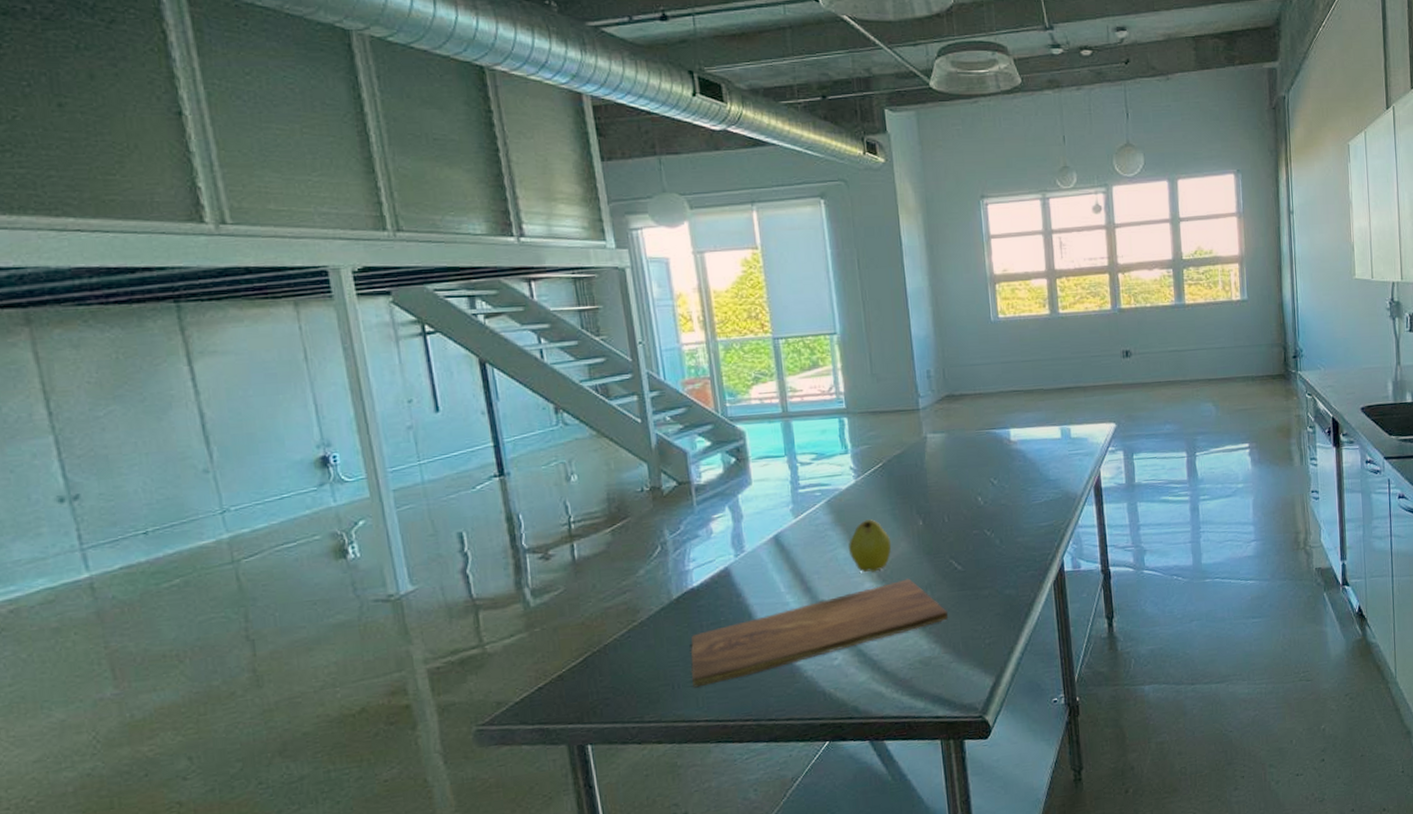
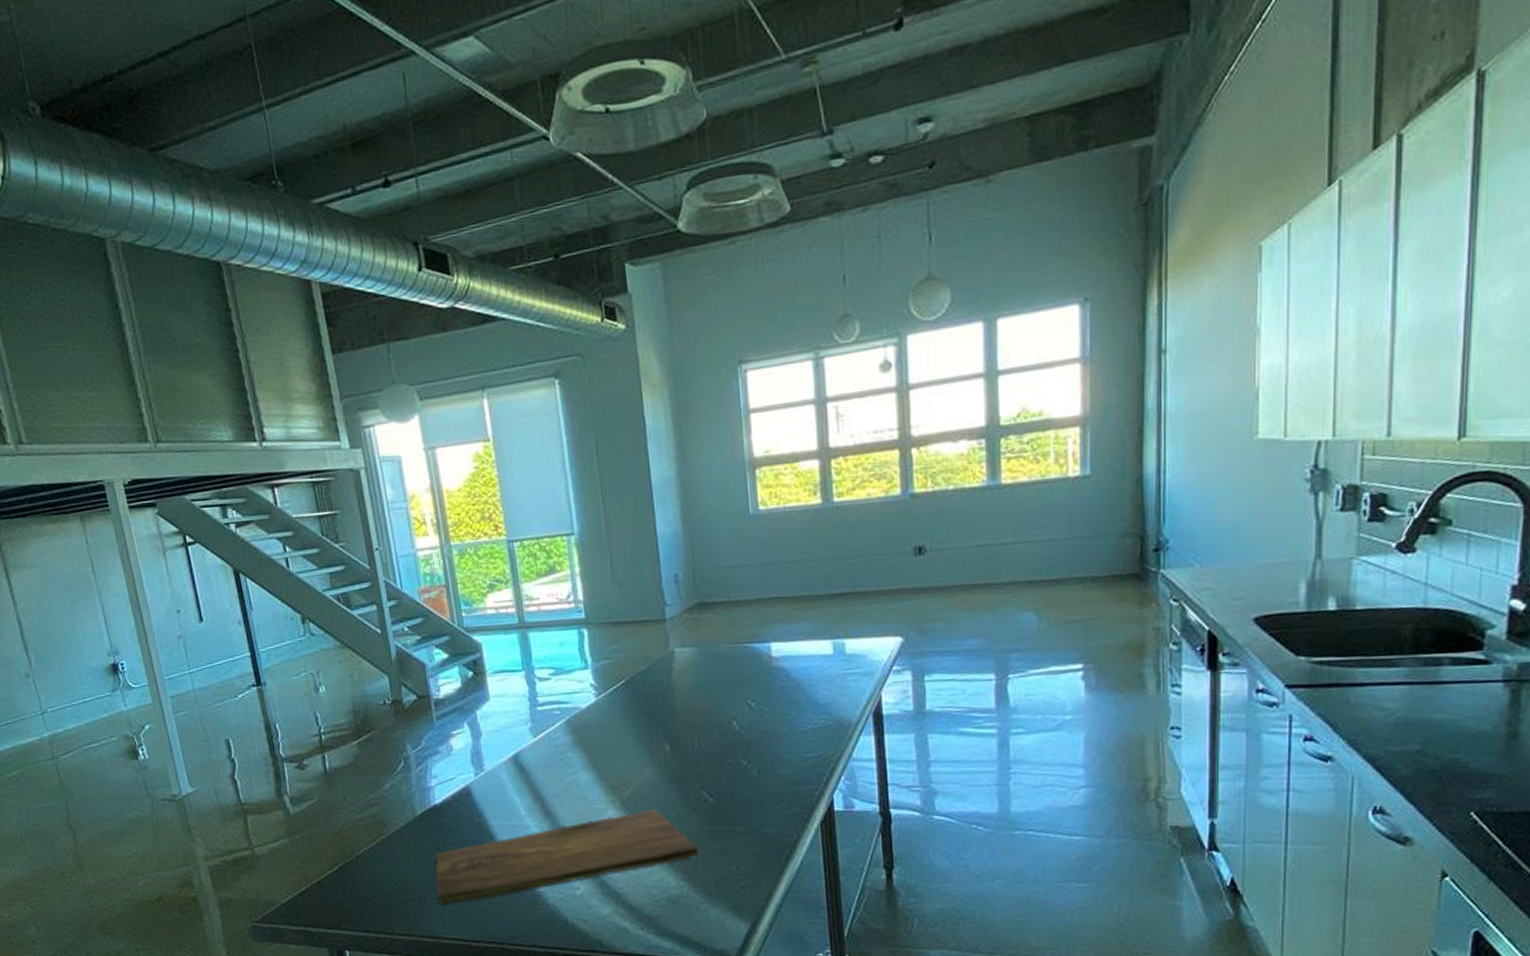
fruit: present [849,519,892,572] -> none [590,742,636,800]

